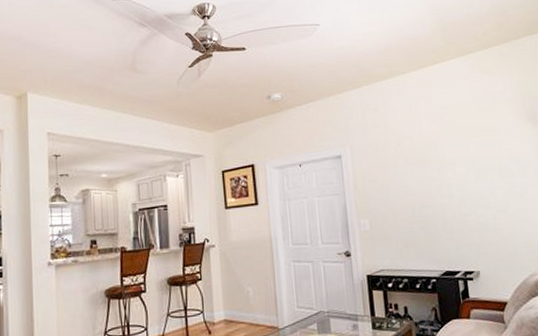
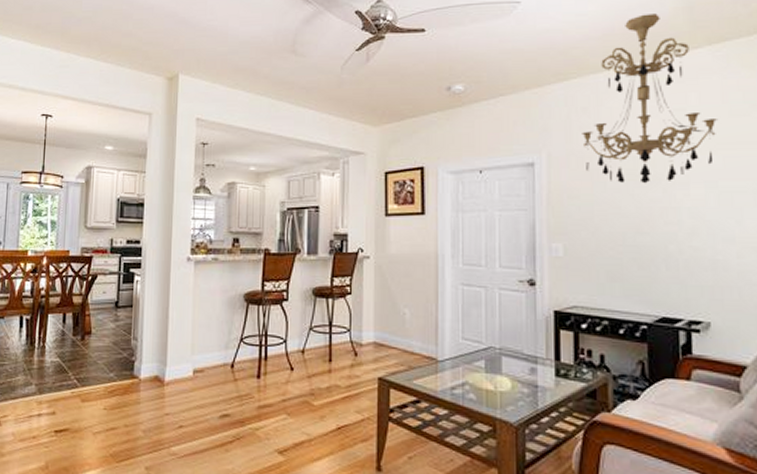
chandelier: none [375,33,471,167] -> present [582,14,719,184]

